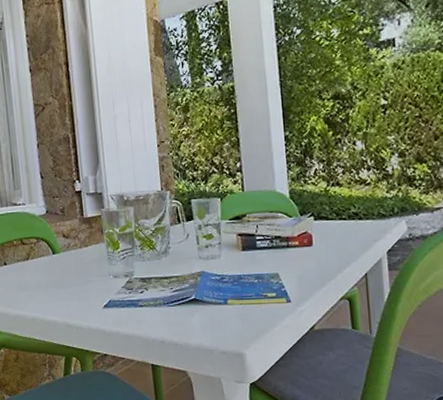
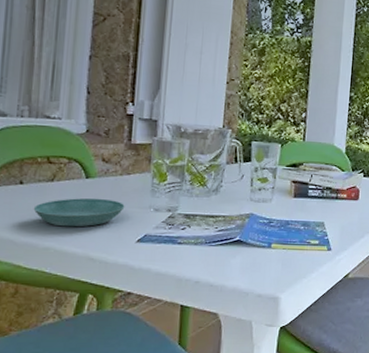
saucer: none [17,271,89,299] -> present [33,198,125,227]

